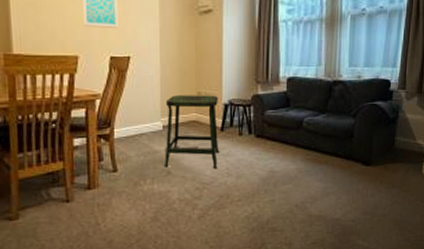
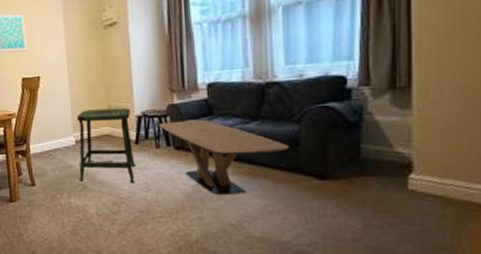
coffee table: none [243,110,346,179] -> present [158,119,290,195]

